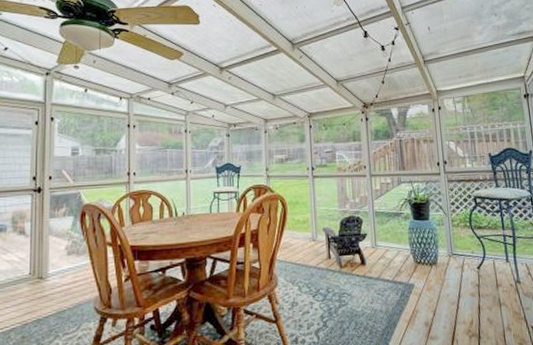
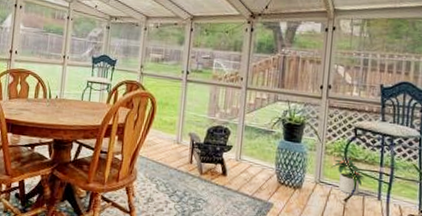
potted plant: none [459,226,492,262] -> present [330,157,365,195]

